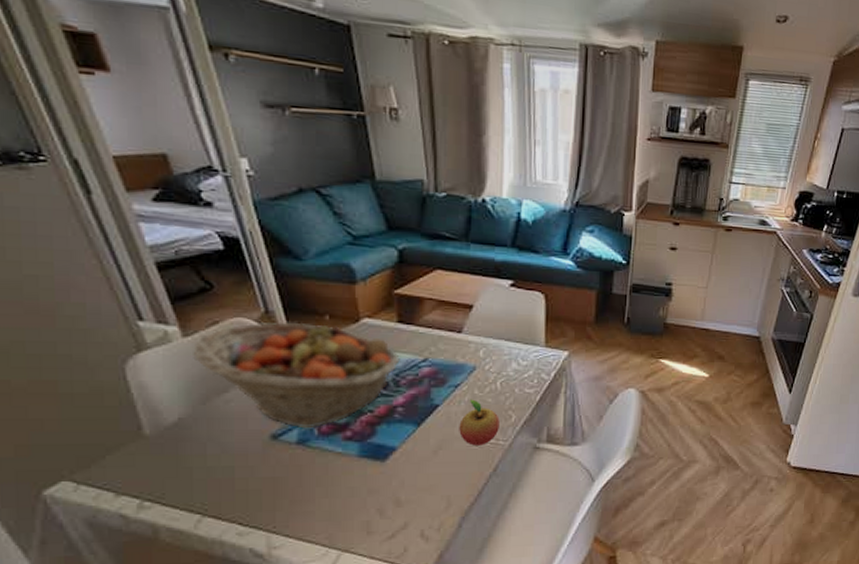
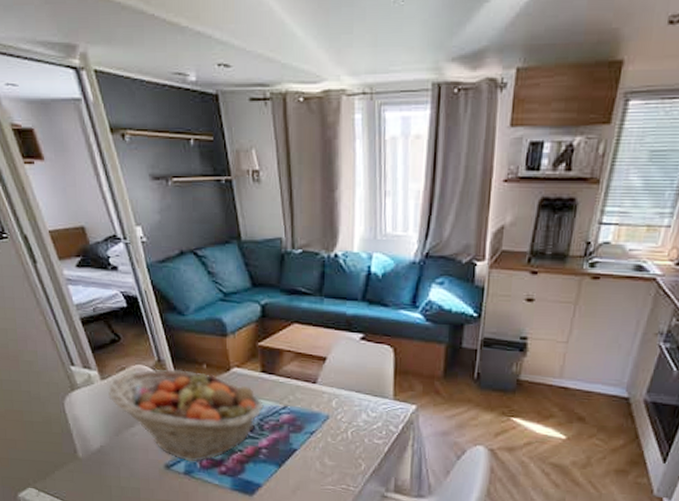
fruit: present [459,399,500,446] -> none [314,446,350,490]

